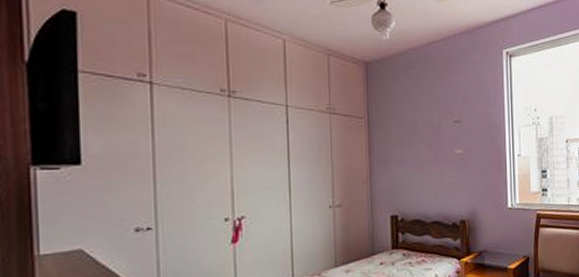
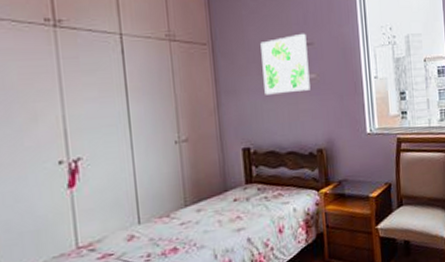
wall art: none [412,111,457,167] -> present [260,33,310,95]

